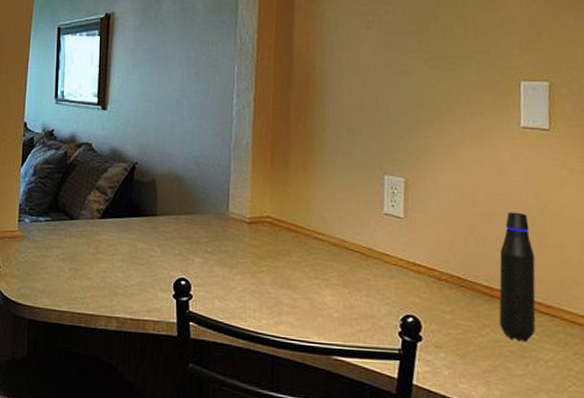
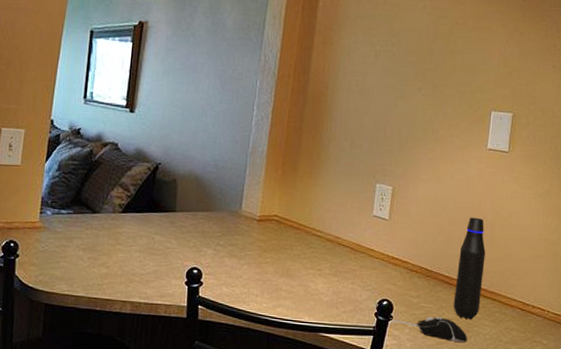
computer mouse: none [418,337,525,370] -> present [389,316,468,342]

